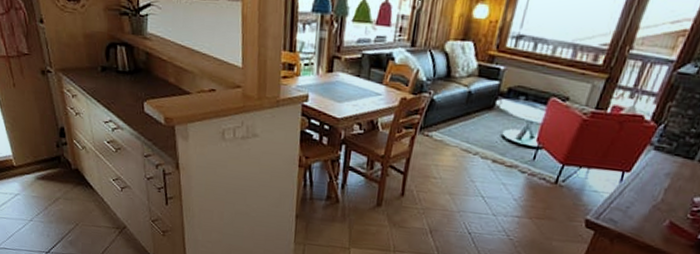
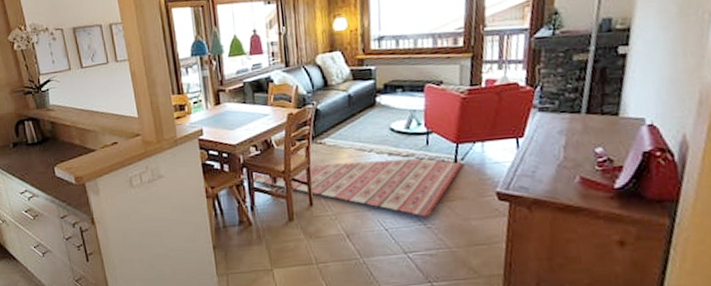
rug: none [338,147,562,229] -> present [241,158,462,217]

